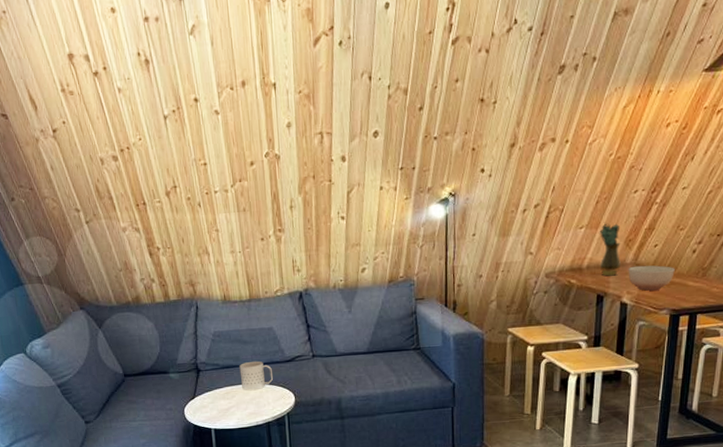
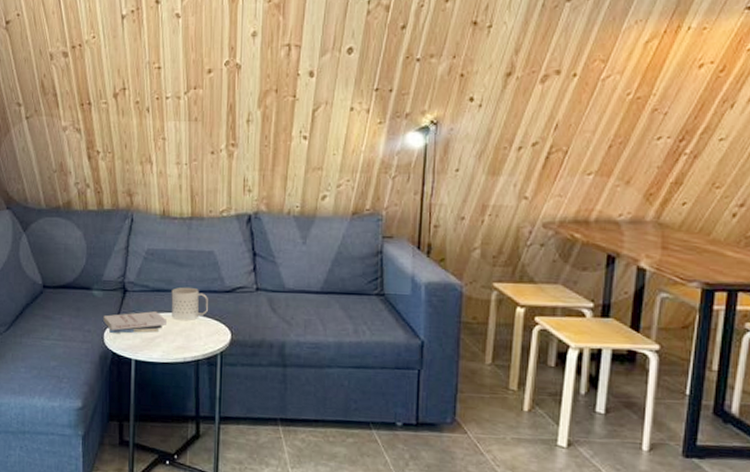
books: none [182,385,238,410] -> present [103,311,166,334]
vase: present [599,222,621,276] -> none [612,170,639,234]
bowl: present [628,265,675,291] -> none [647,225,709,257]

